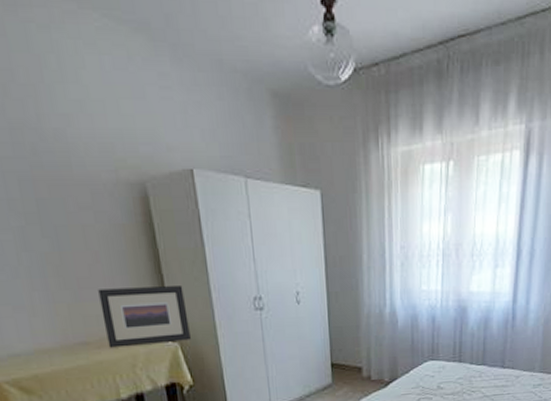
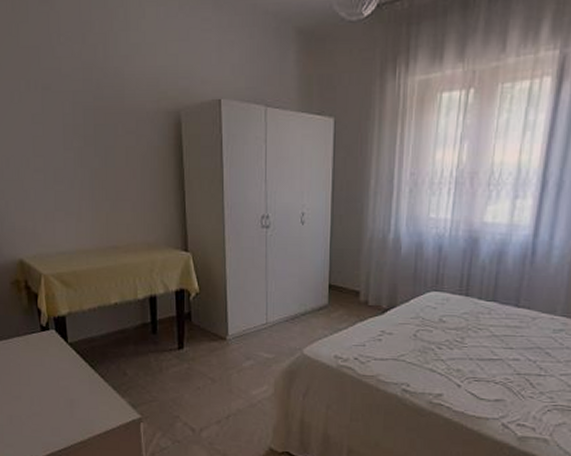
picture frame: present [98,286,191,348] -> none [131,201,202,253]

